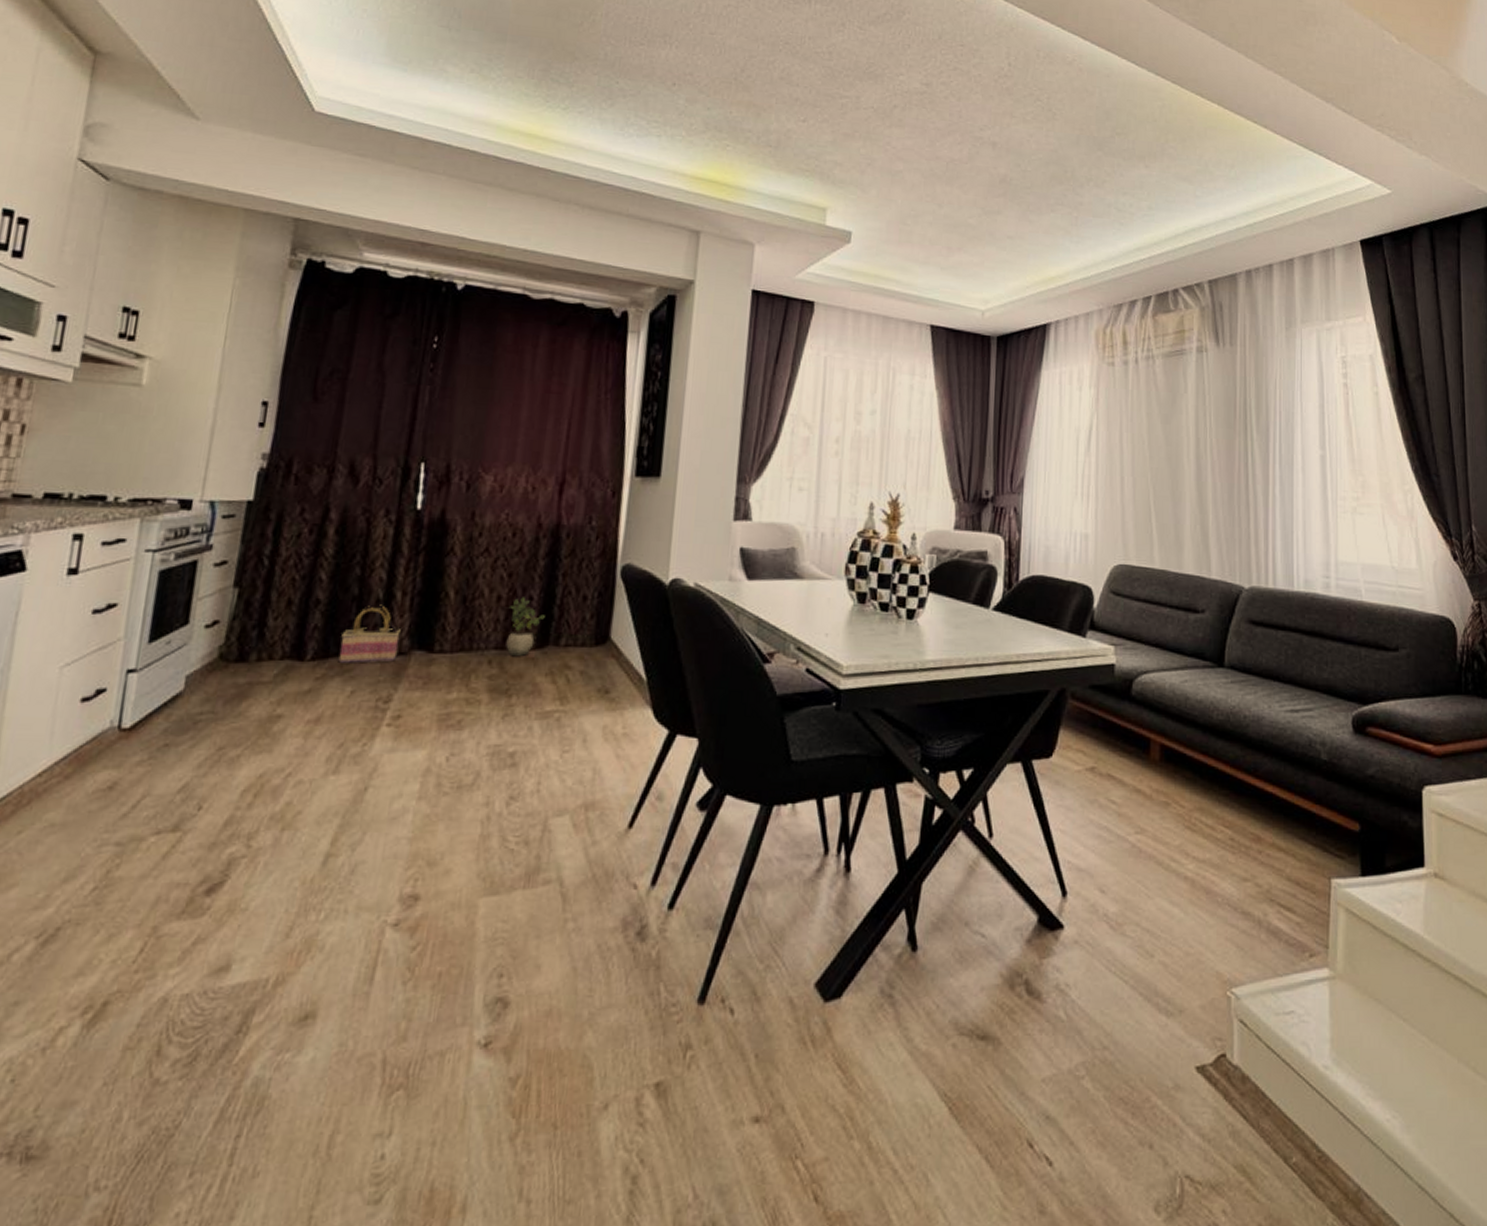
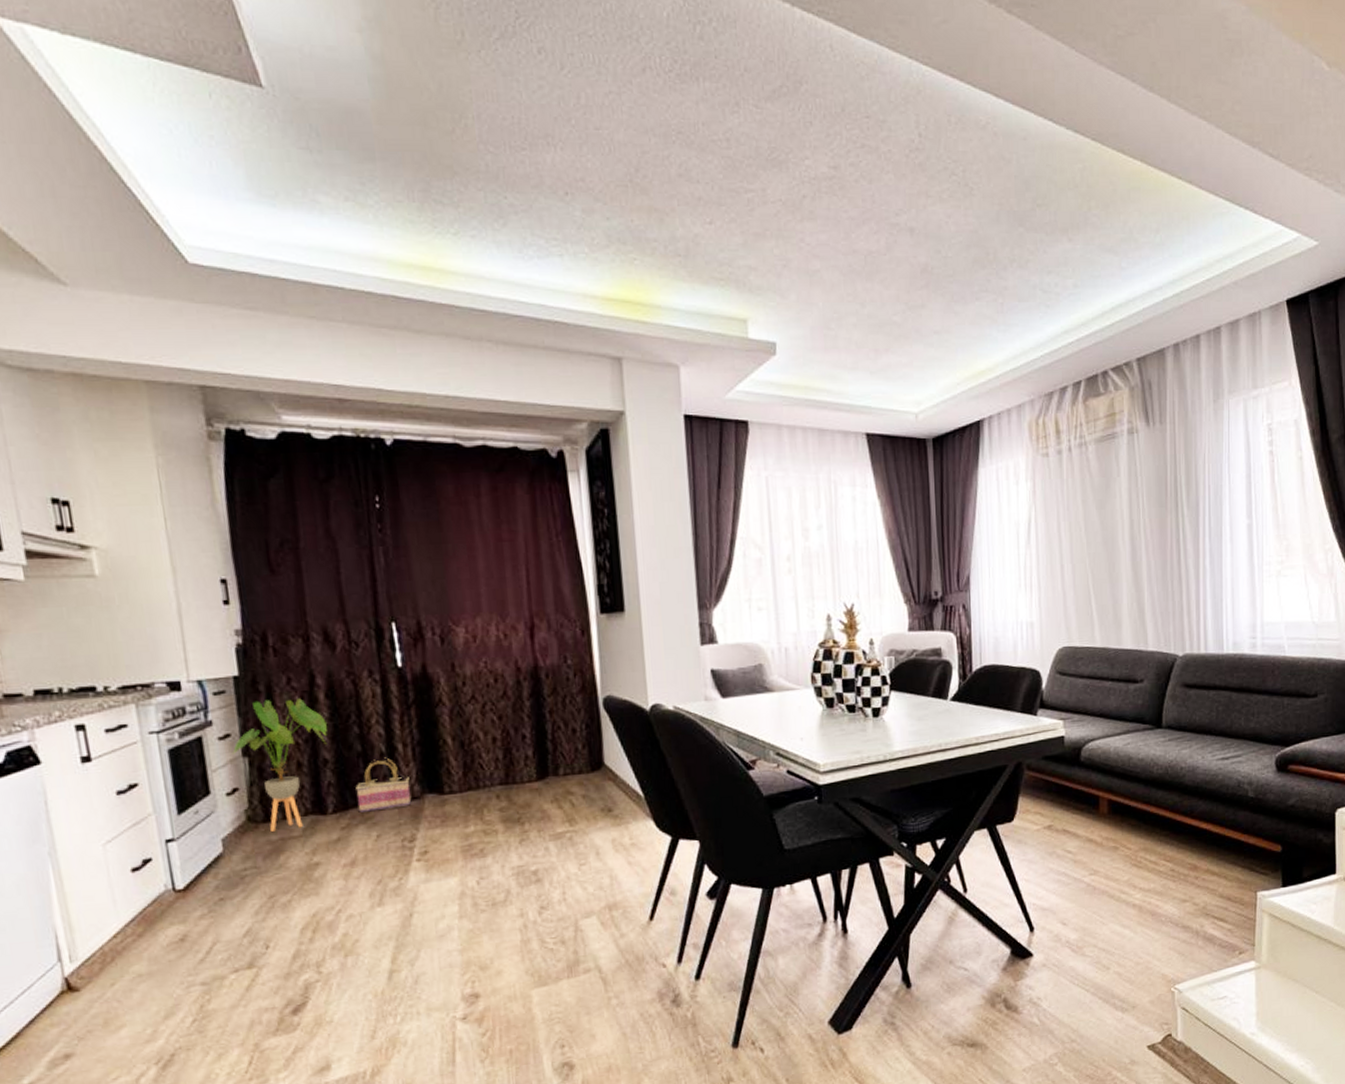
house plant: none [223,529,329,674] -> present [232,698,327,832]
potted plant: present [506,597,545,656] -> none [506,736,540,789]

